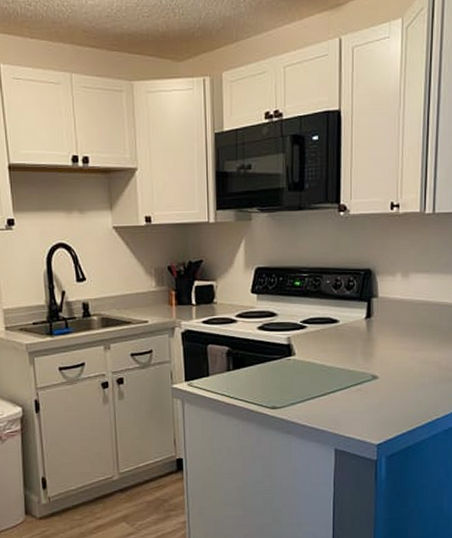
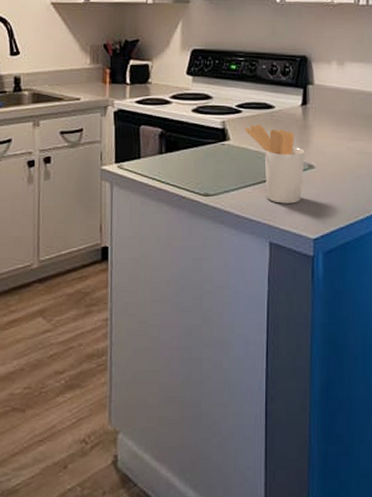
utensil holder: none [309,339,369,413] -> present [244,124,305,204]

